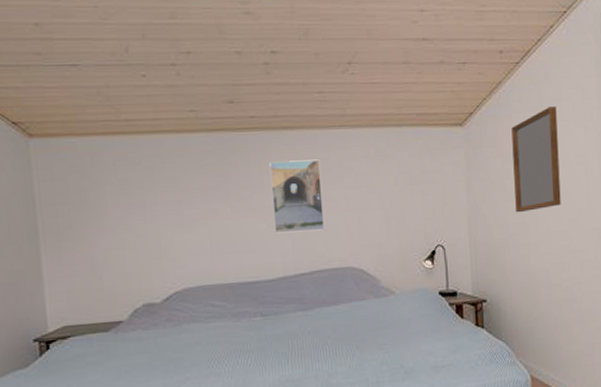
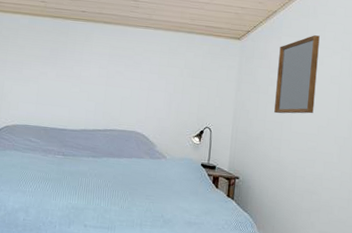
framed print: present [269,159,325,234] -> none [84,45,126,101]

